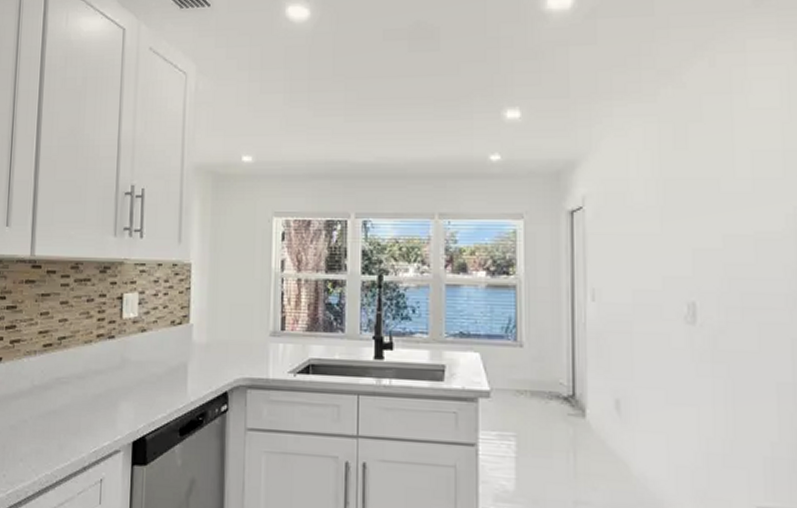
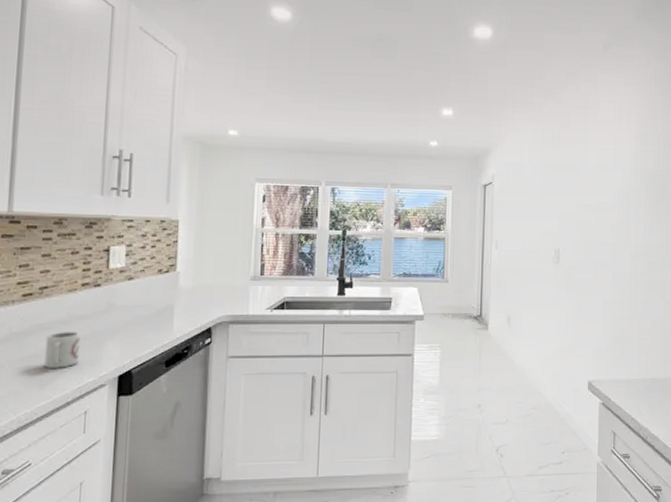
cup: none [63,387,96,428] -> present [44,331,81,368]

